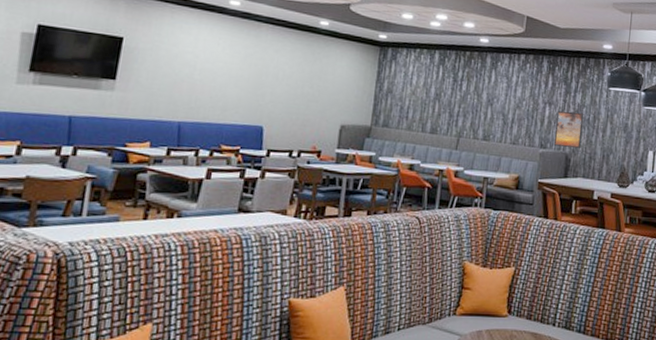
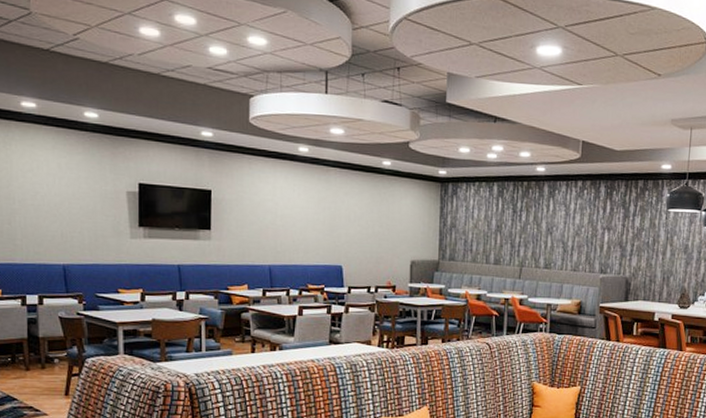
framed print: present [553,111,584,149] -> none [613,235,644,273]

